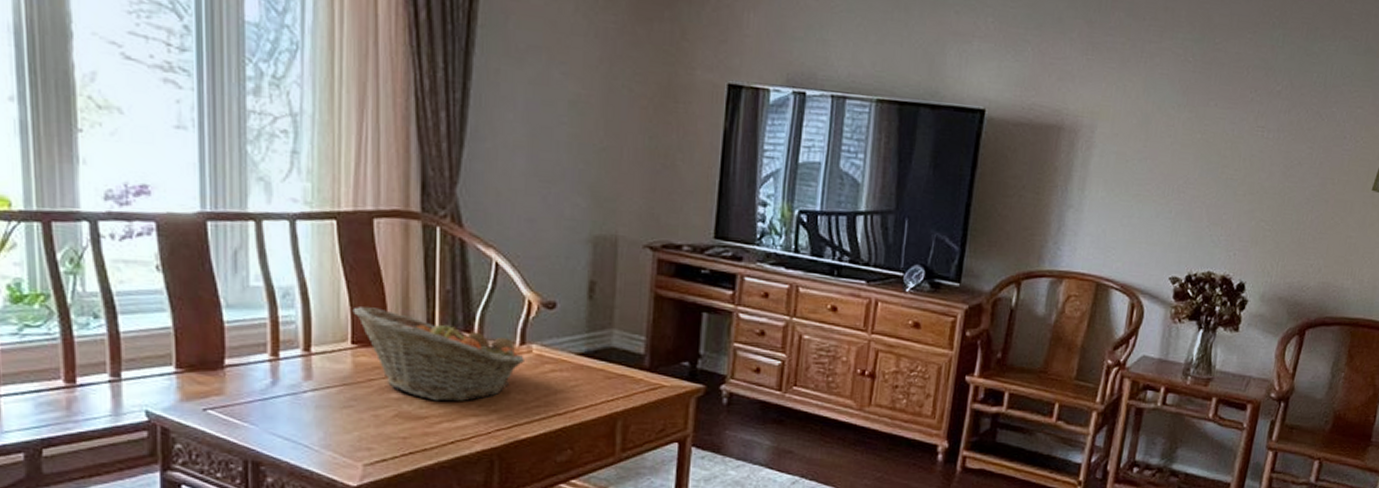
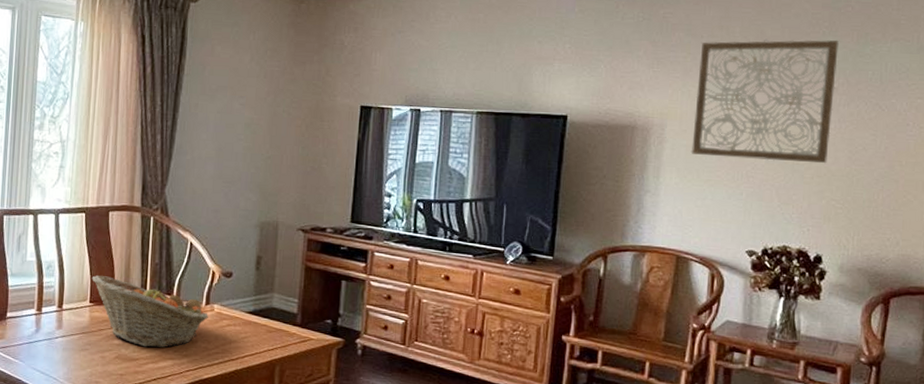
wall art: none [1121,26,1288,179] -> present [690,38,839,164]

